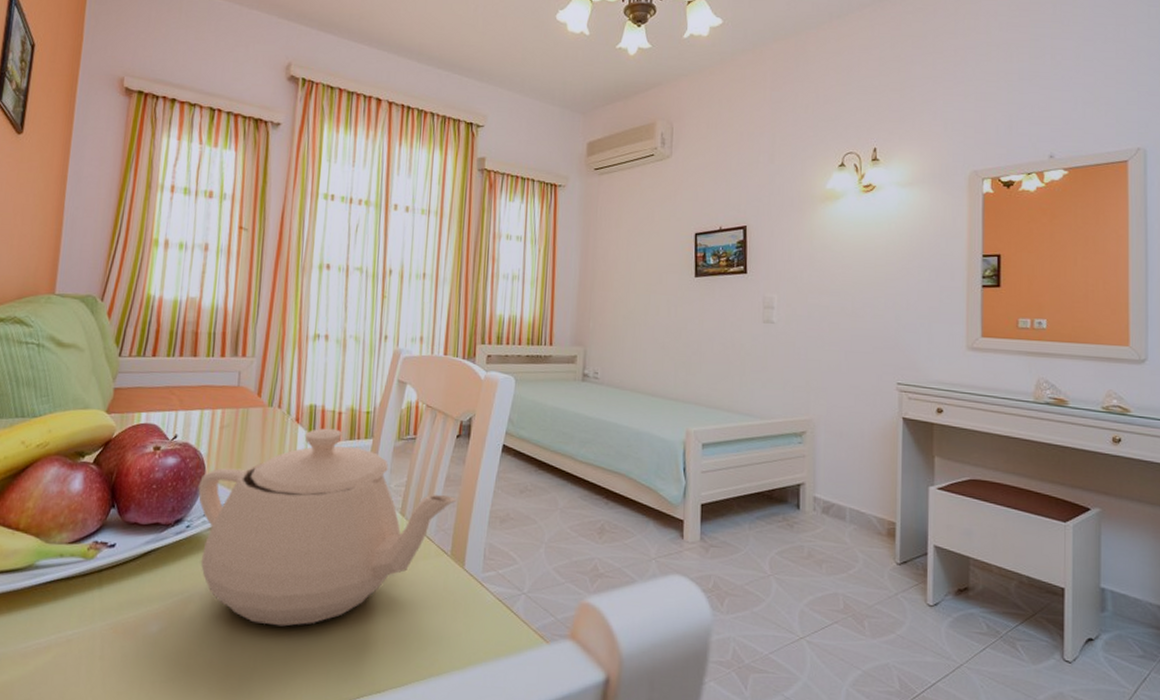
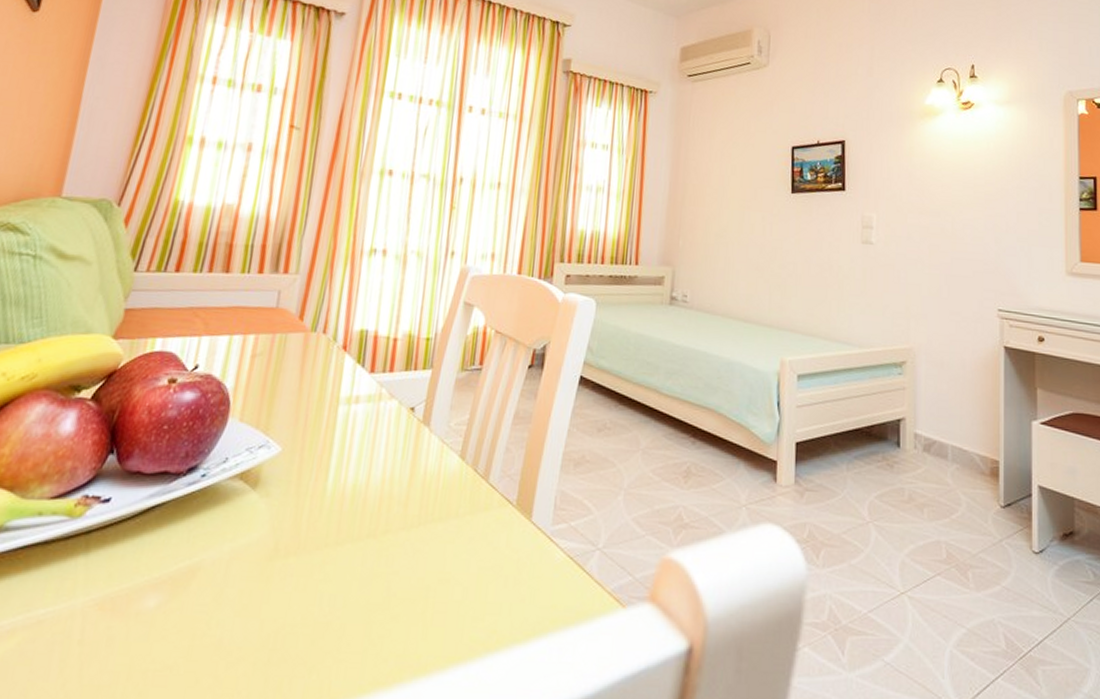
teapot: present [198,428,457,627] -> none [216,357,526,596]

